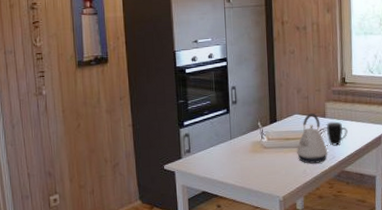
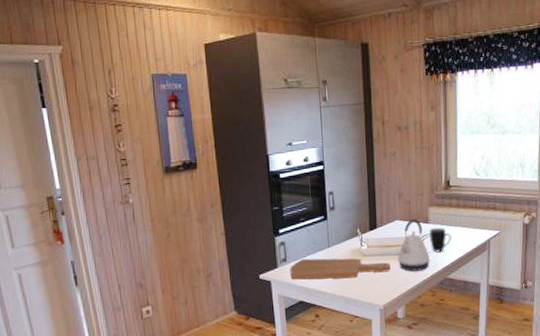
cutting board: none [193,150,290,171] -> present [290,258,391,280]

